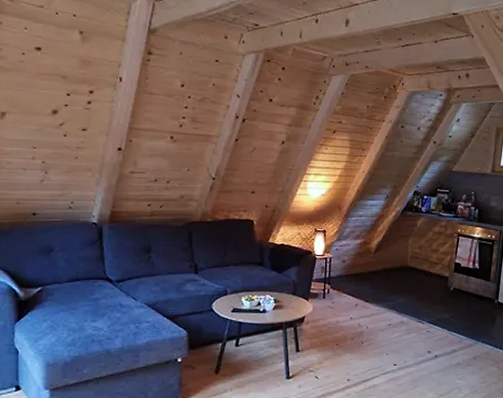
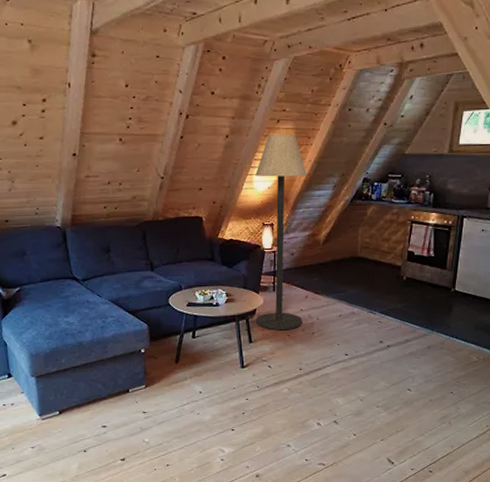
floor lamp: none [304,144,360,339] -> present [255,134,307,331]

